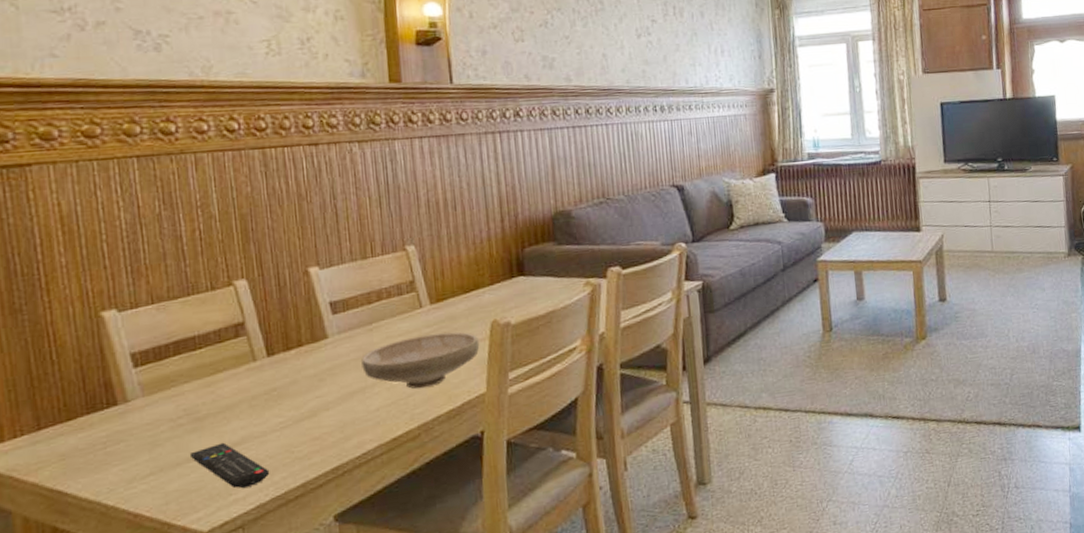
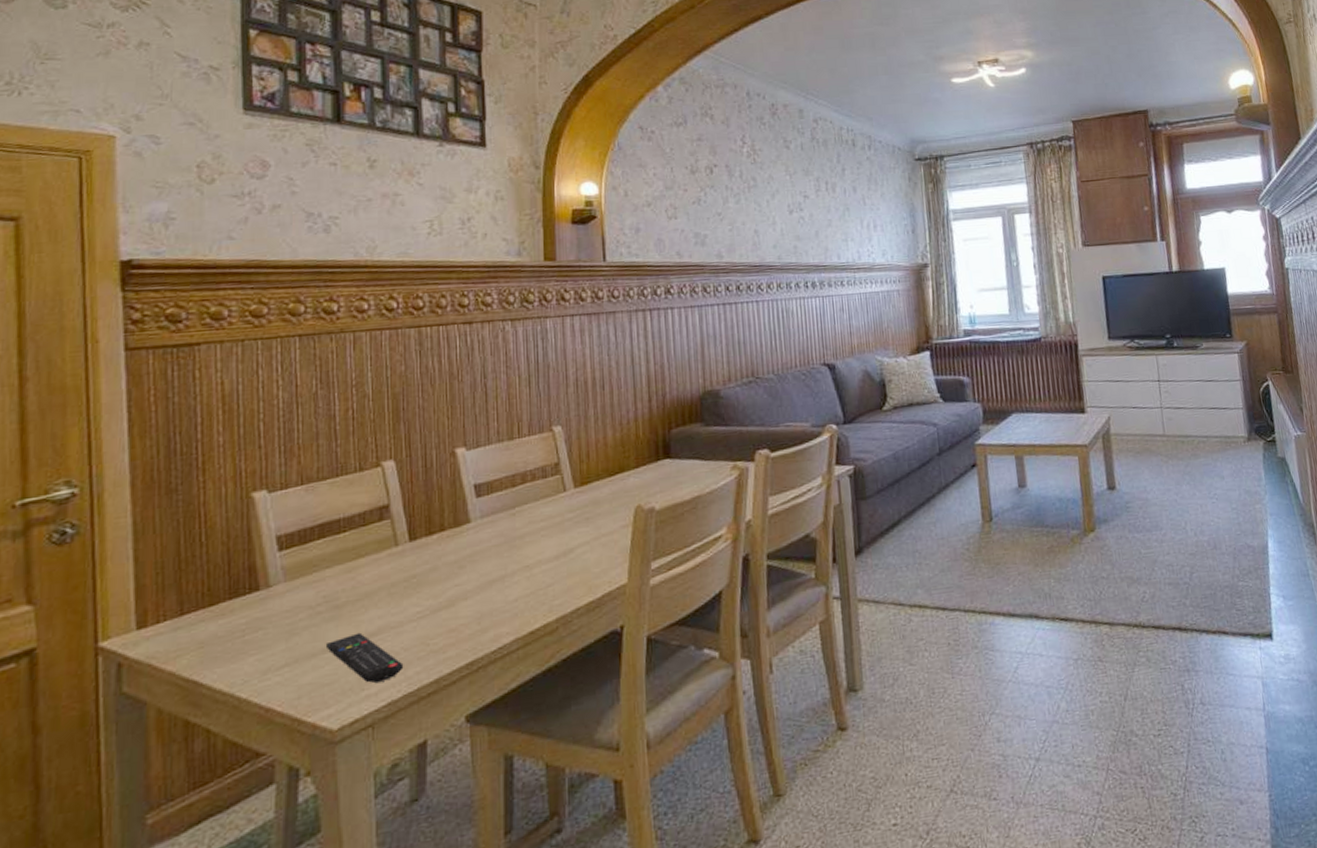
bowl: present [361,332,480,389] -> none [502,517,623,579]

